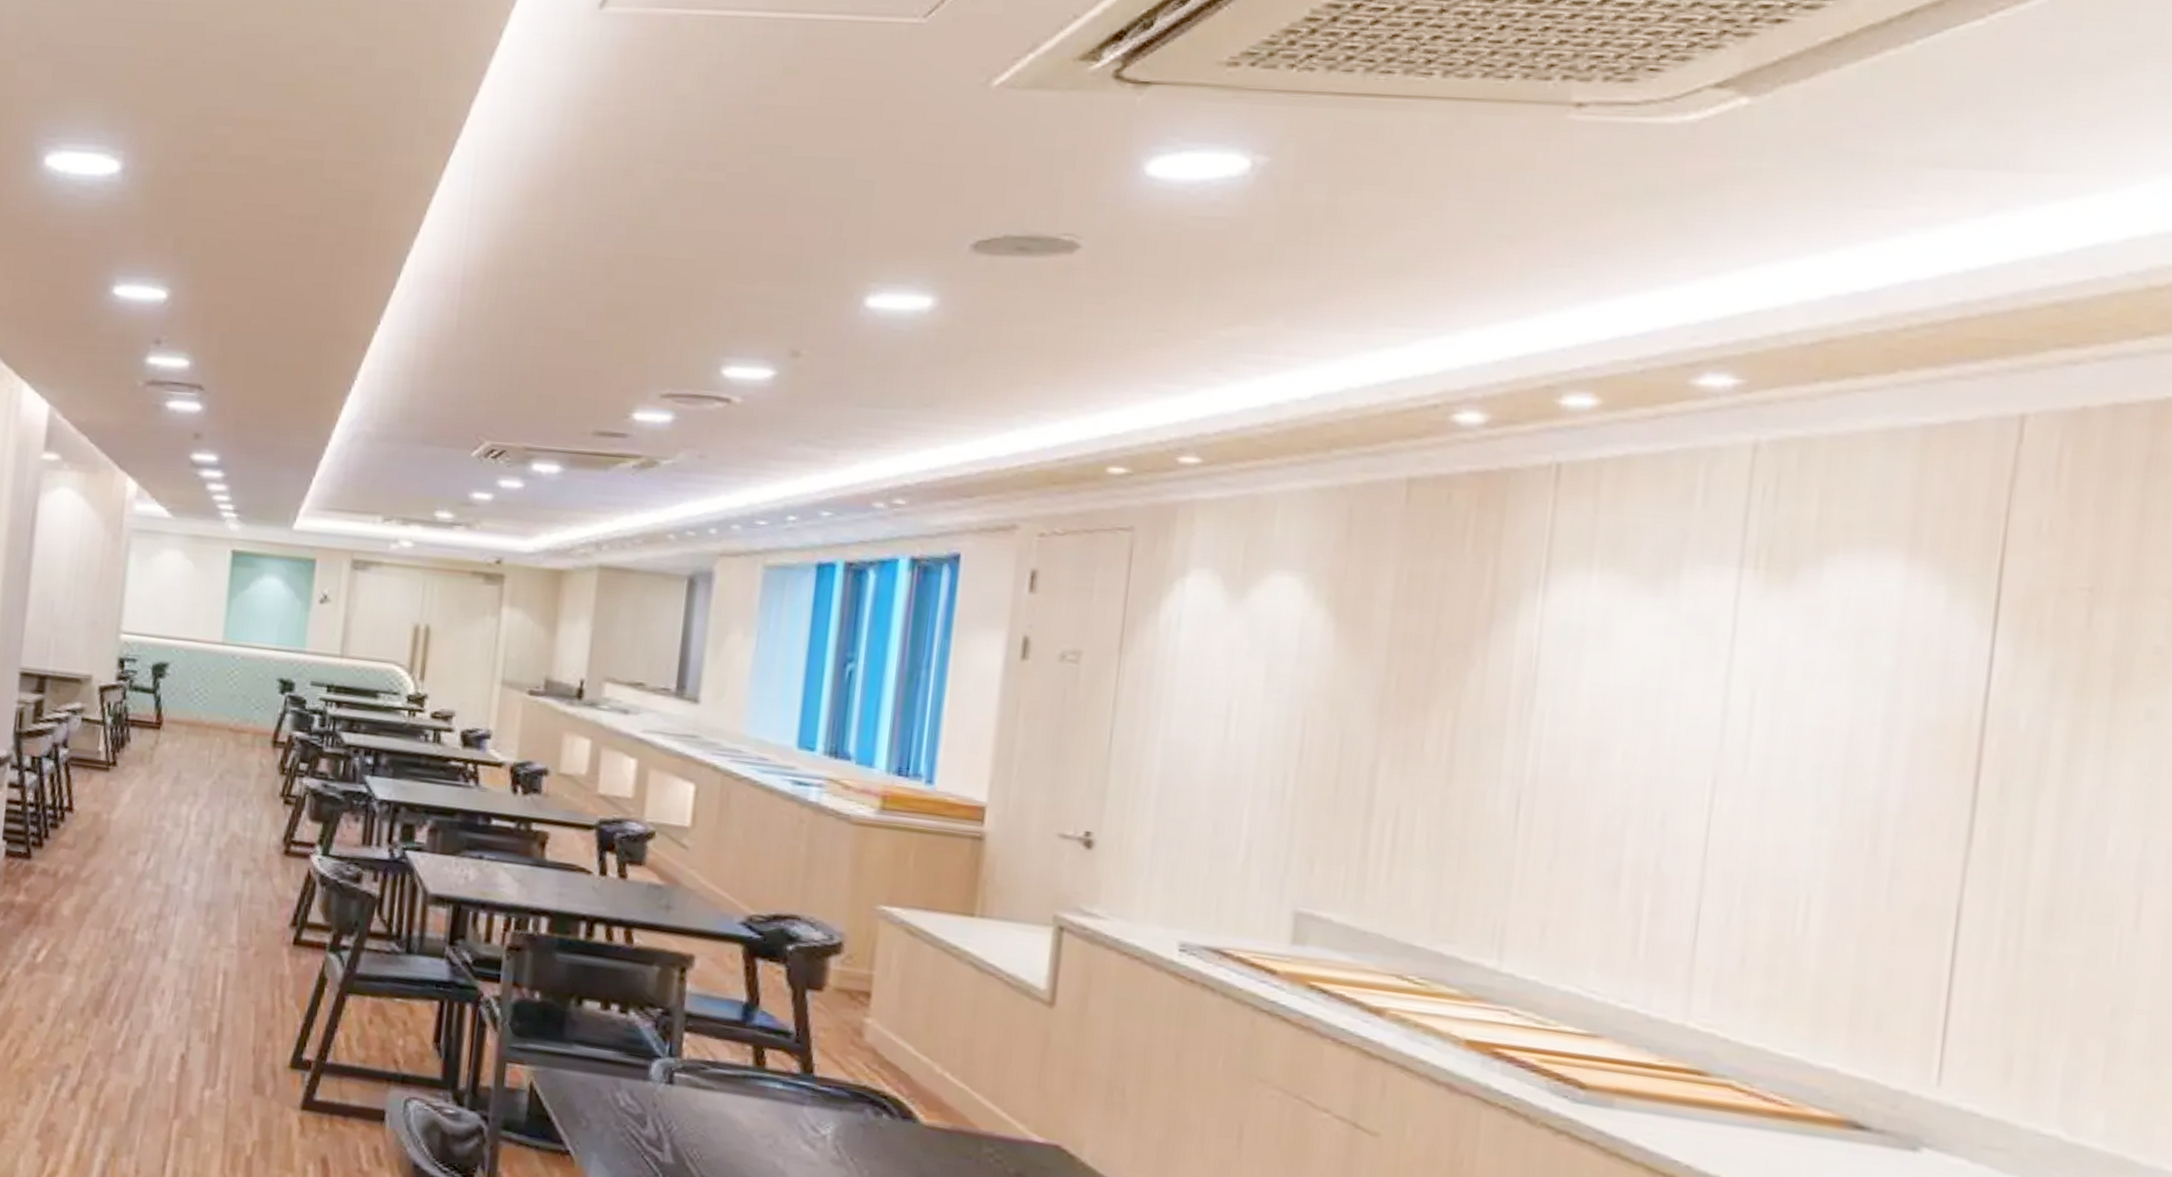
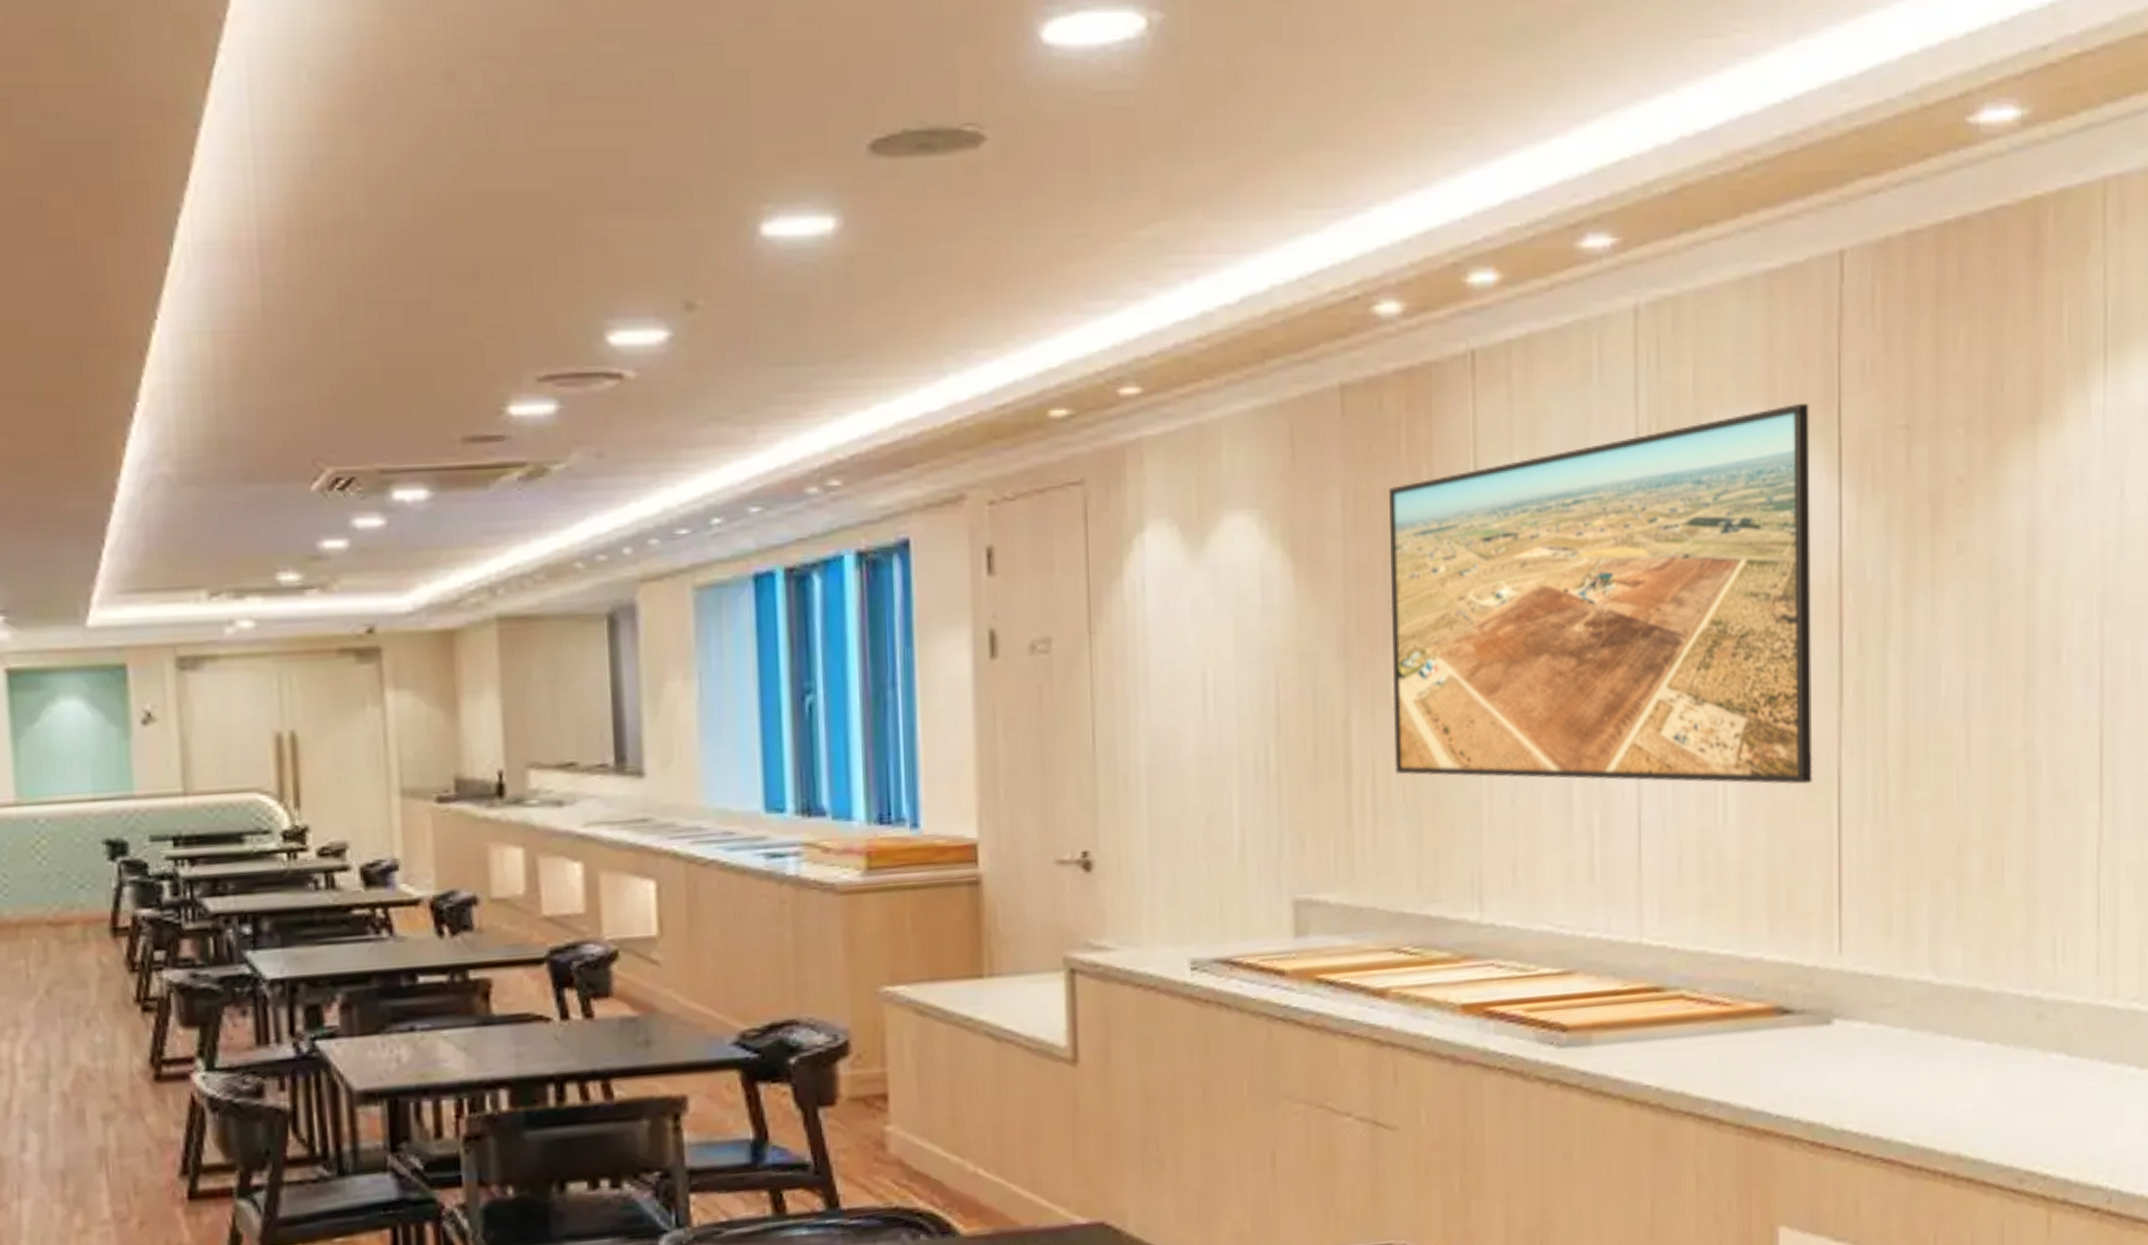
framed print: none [1420,551,1963,914] -> present [1389,402,1813,784]

